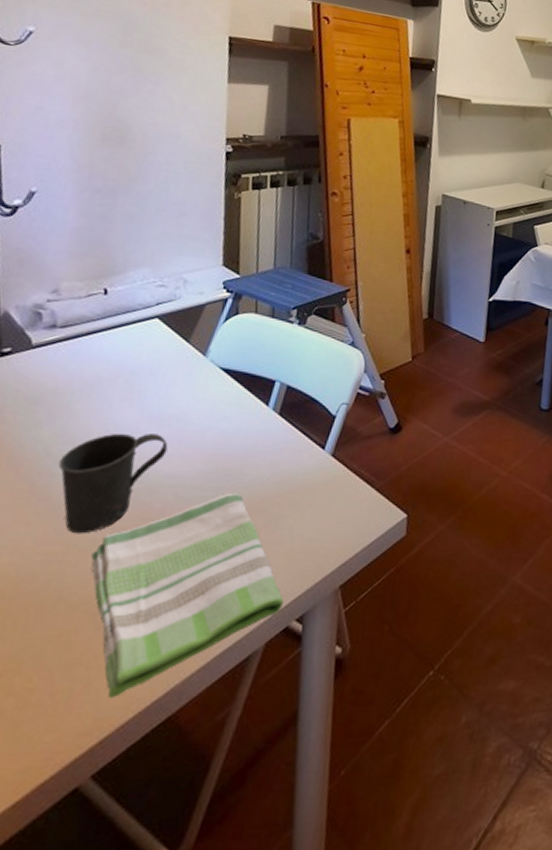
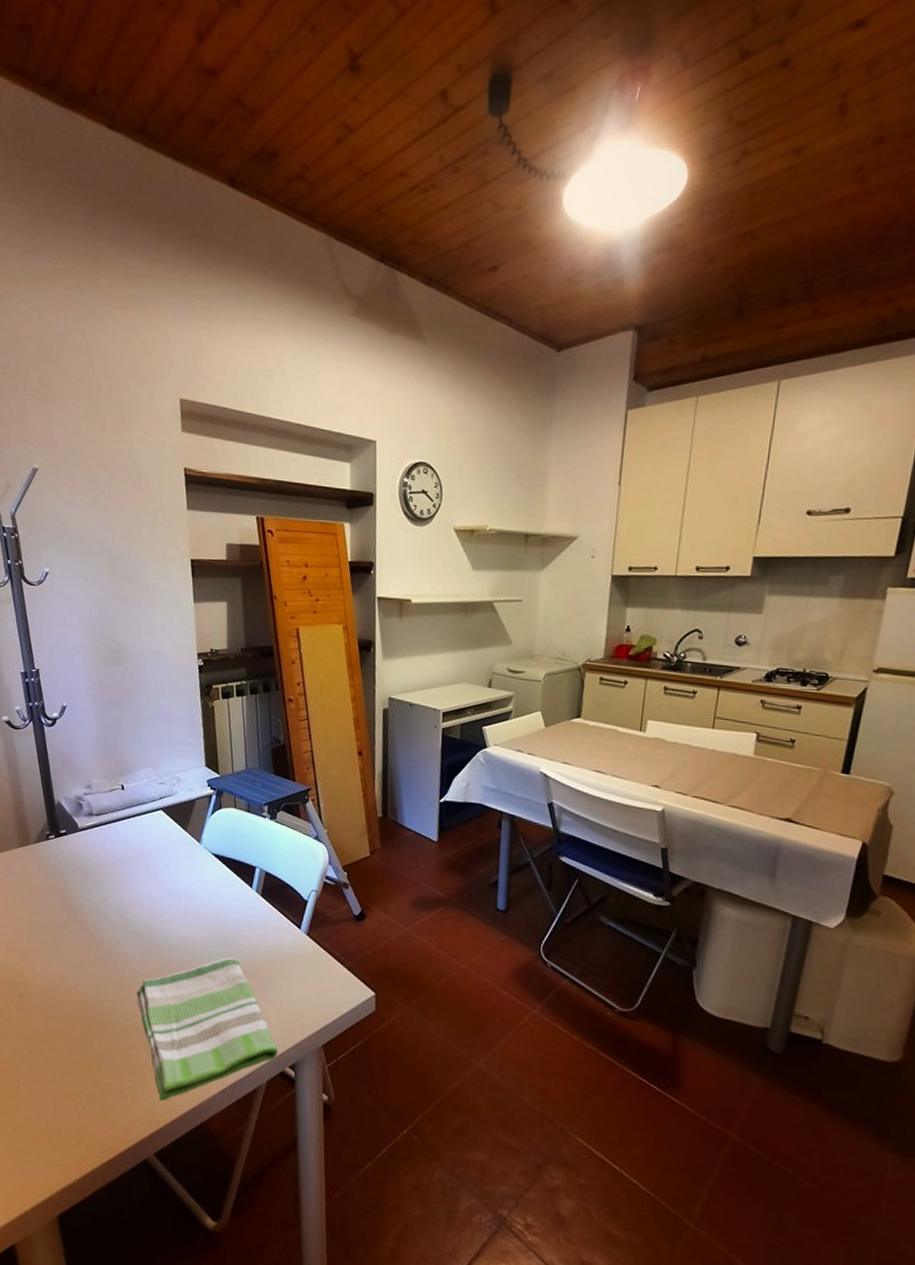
mug: present [58,433,168,534] -> none [107,901,180,977]

